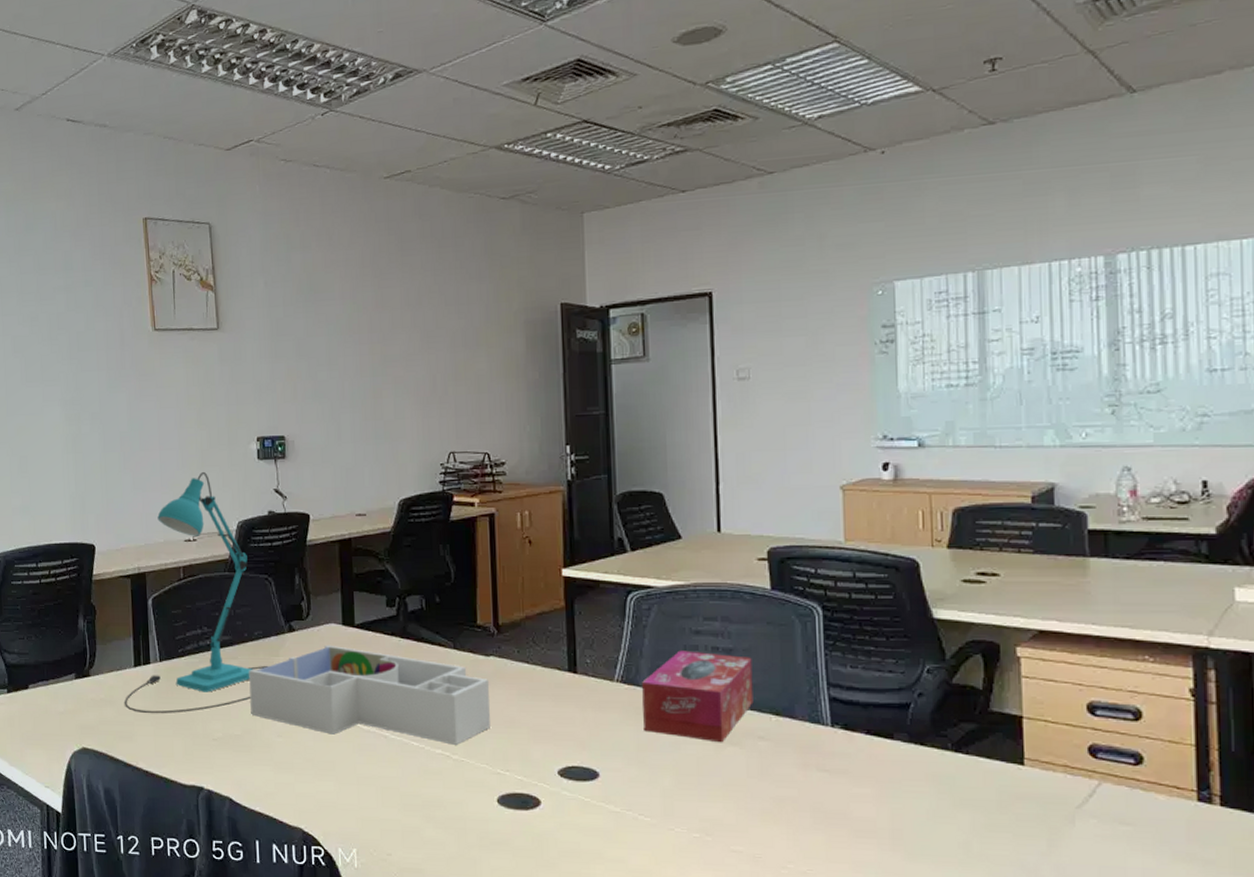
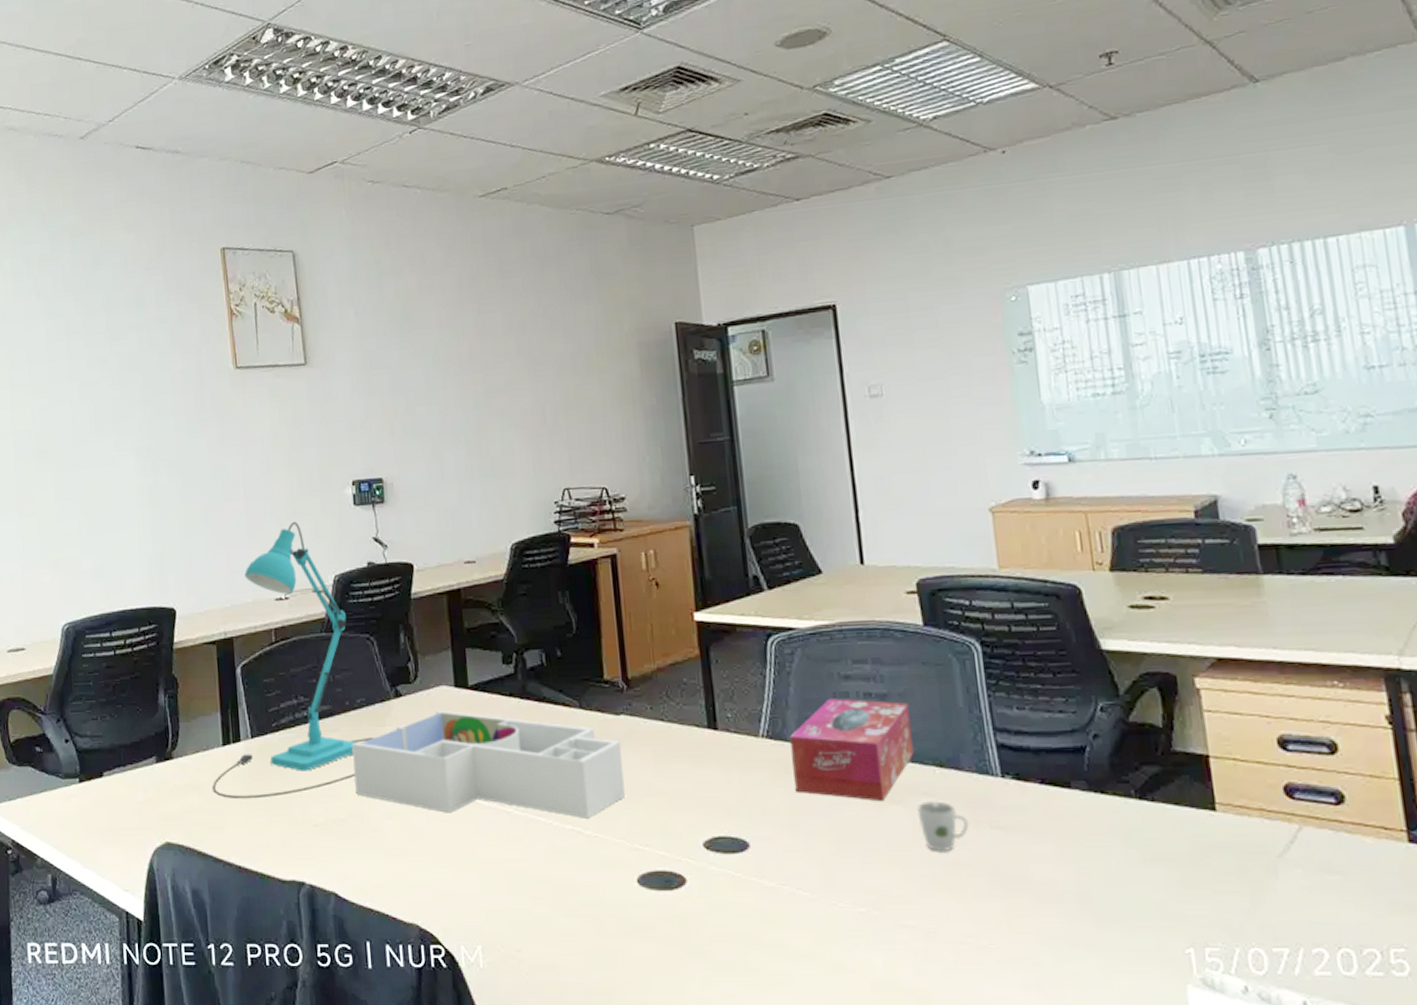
cup: none [752,744,798,789] -> present [916,801,970,852]

